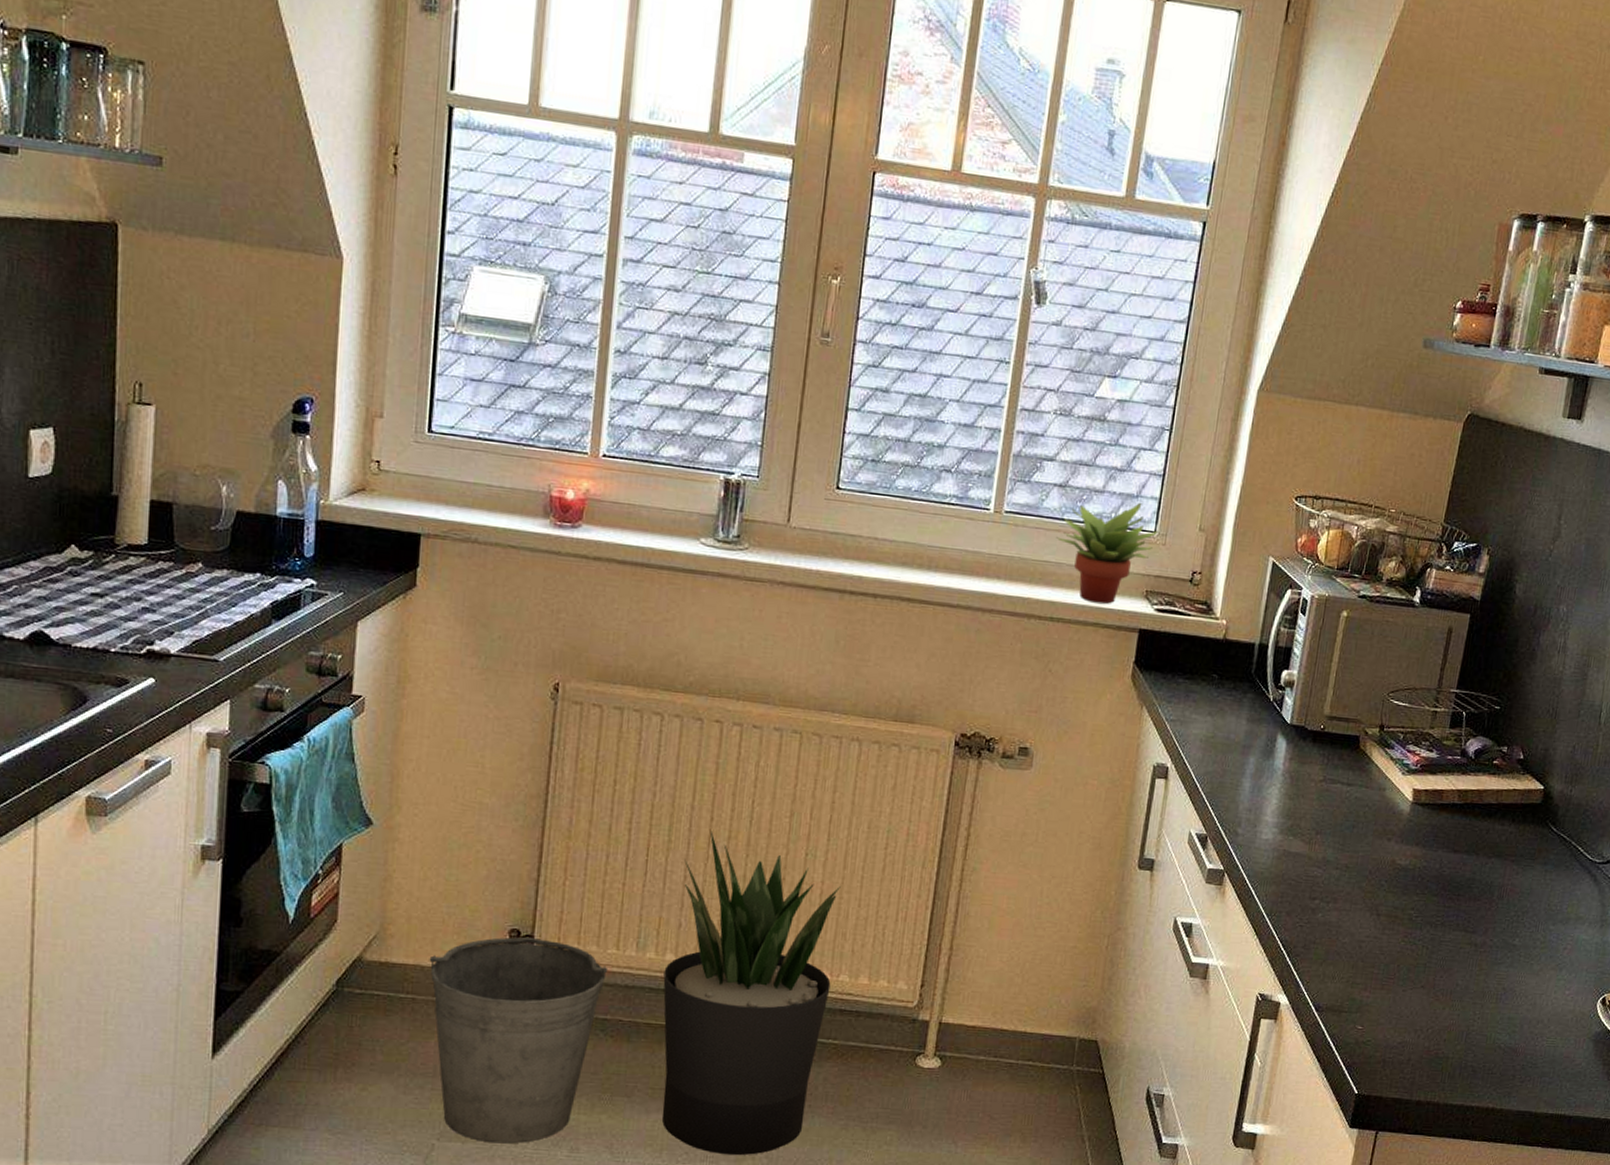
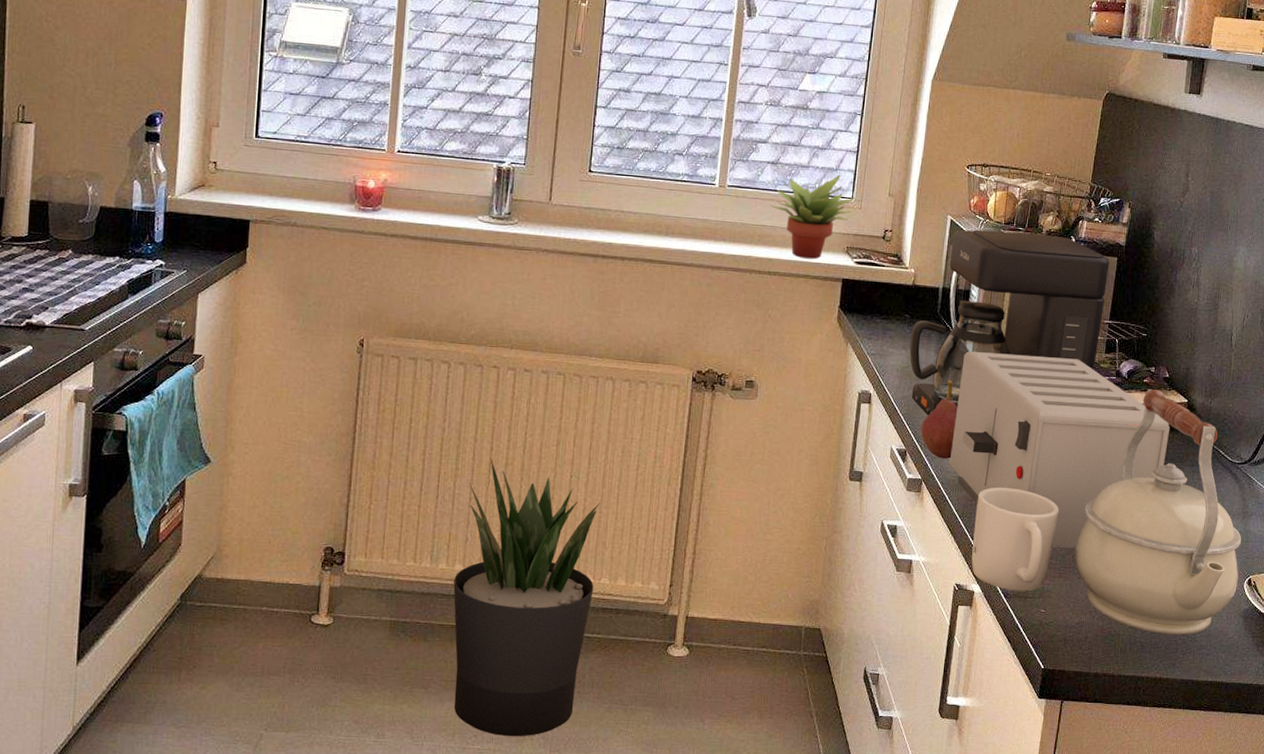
bucket: present [429,936,609,1144] -> none [257,553,407,732]
coffee maker: none [1216,574,1461,796] -> present [909,229,1110,416]
fruit: none [1225,753,1271,847] -> present [921,379,958,459]
toaster: none [1258,721,1521,956] -> present [949,351,1170,548]
mug: none [1278,881,1386,1005] -> present [971,486,1059,592]
kettle: none [1400,772,1598,1061] -> present [1074,389,1242,636]

